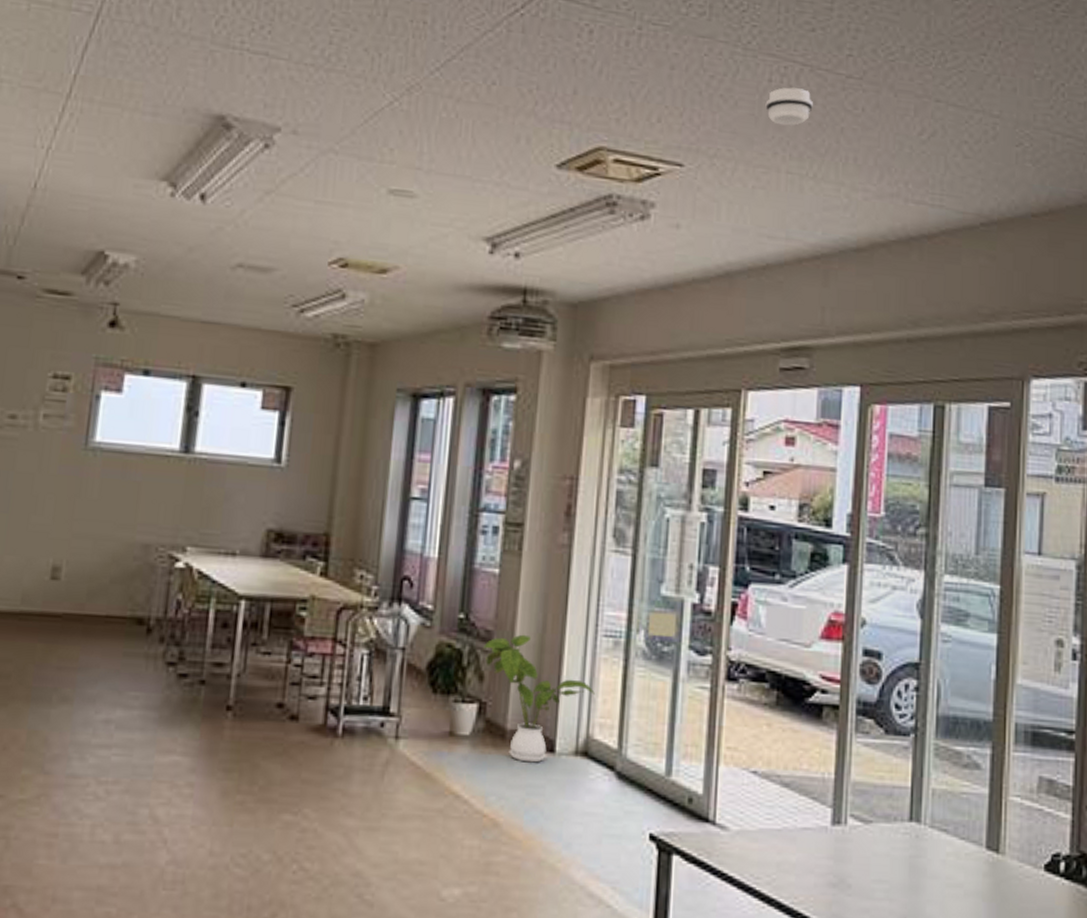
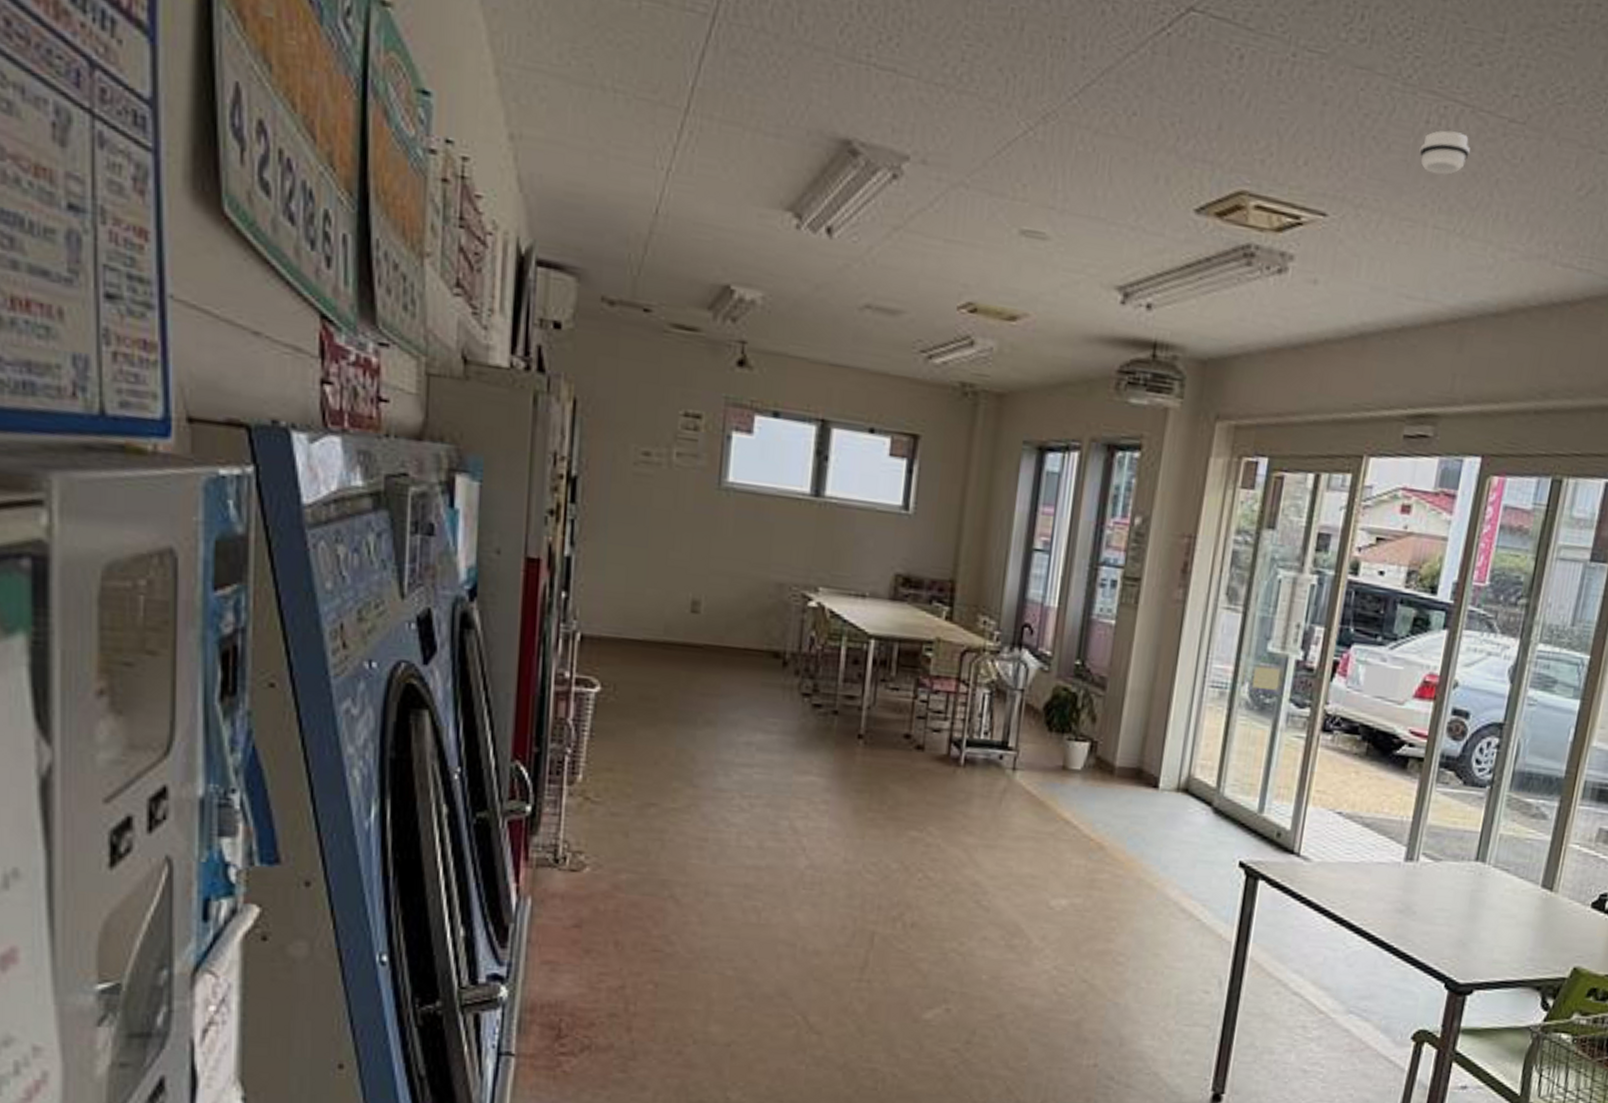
house plant: present [482,634,596,763] -> none [1096,681,1200,797]

